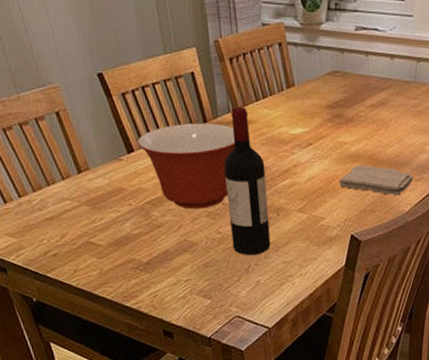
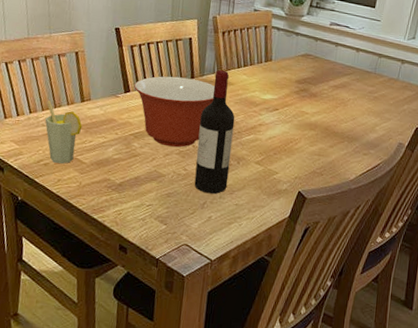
cup: none [36,178,88,251] -> present [45,100,83,164]
washcloth: present [338,164,414,196] -> none [295,133,362,165]

